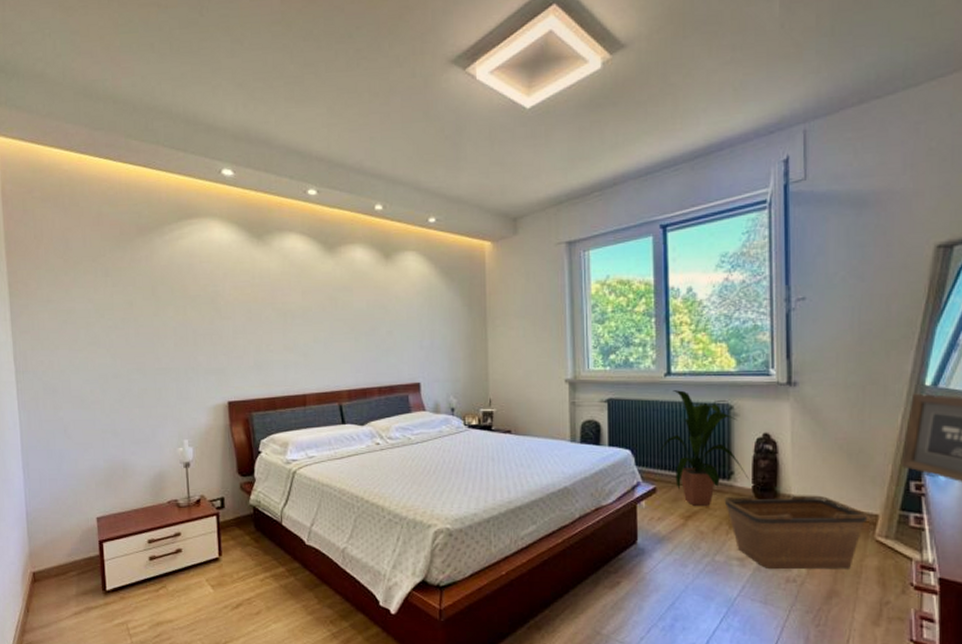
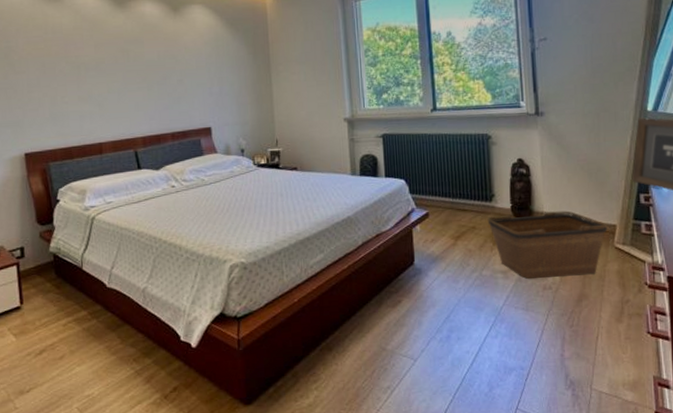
house plant: present [658,390,749,506] -> none [429,123,507,227]

